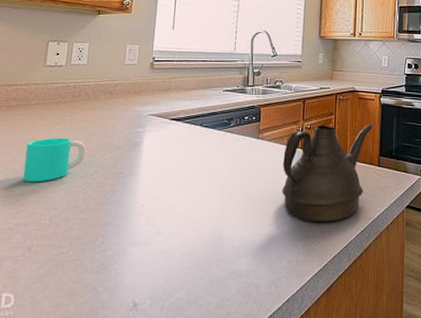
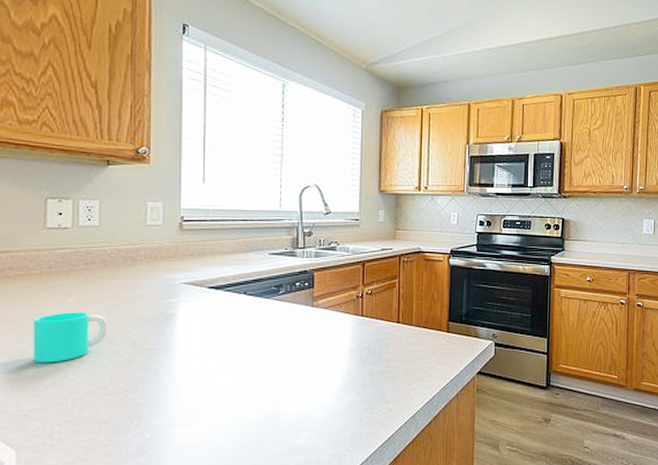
teapot: present [282,124,373,223] -> none [342,287,441,393]

